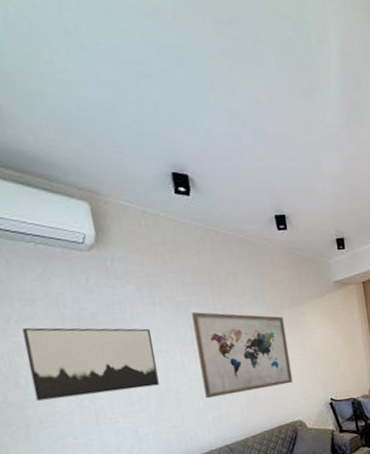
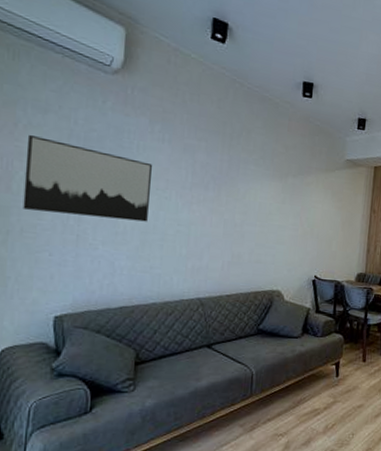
wall art: present [192,311,293,399] -> none [190,157,287,251]

